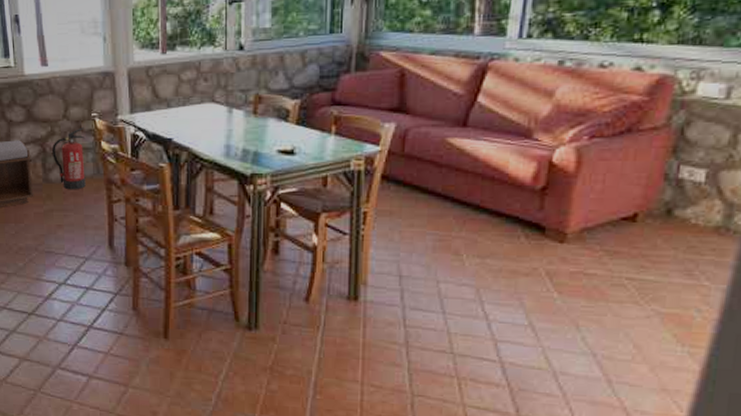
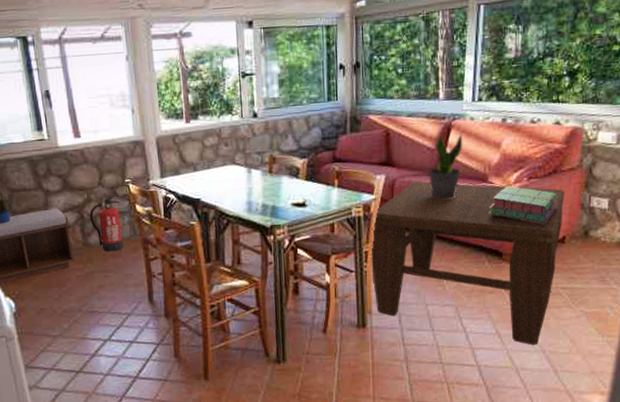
coffee table: none [370,132,642,347] -> present [370,181,565,346]
potted plant: none [451,77,502,157] -> present [428,134,463,200]
stack of books: none [530,144,629,195] -> present [489,185,556,224]

